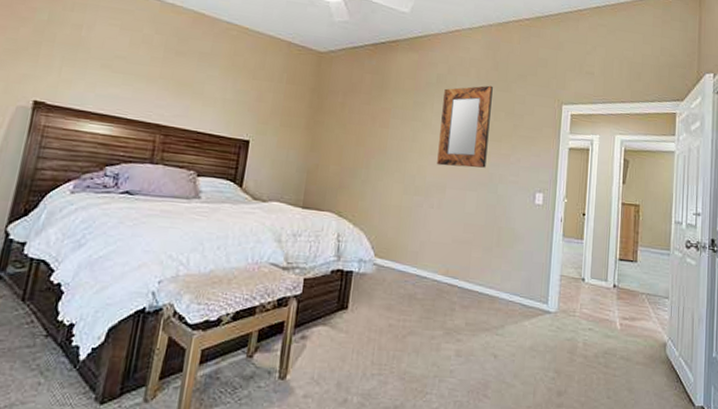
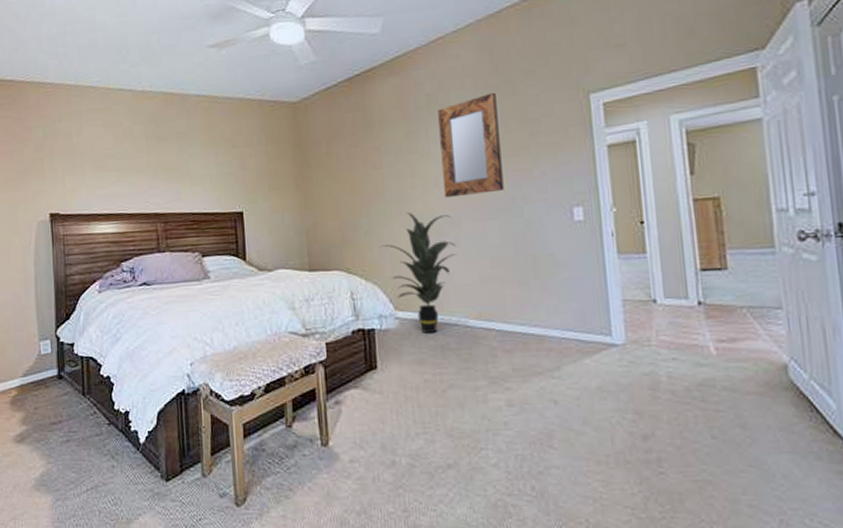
indoor plant: none [374,170,439,282] -> present [382,212,457,333]

